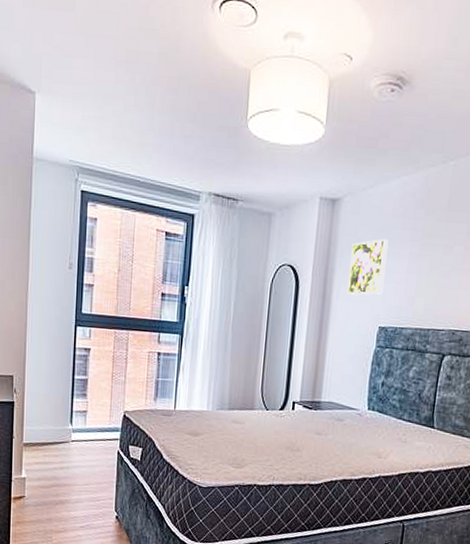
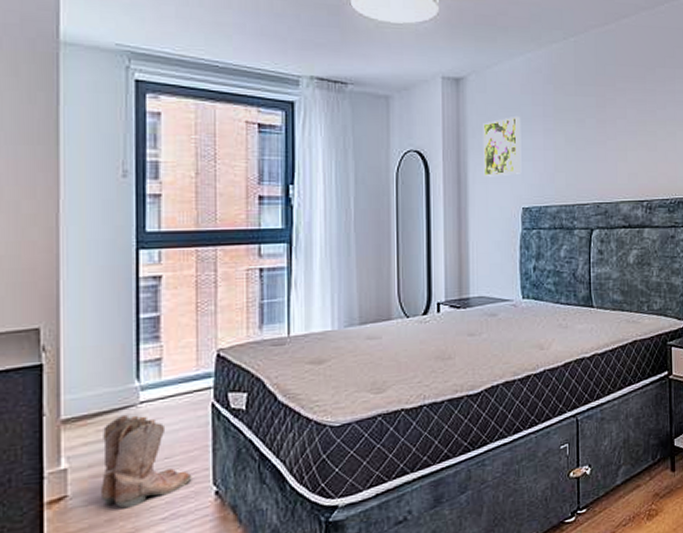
boots: none [45,447,102,514] -> present [102,414,192,509]

